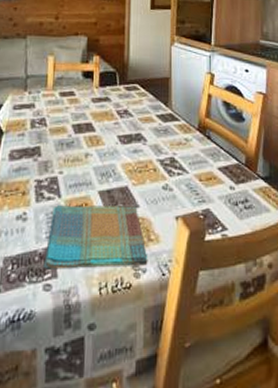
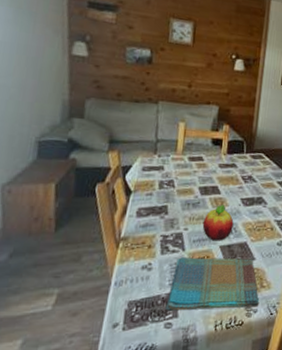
fruit: none [78,144,112,186] -> present [202,205,234,241]

